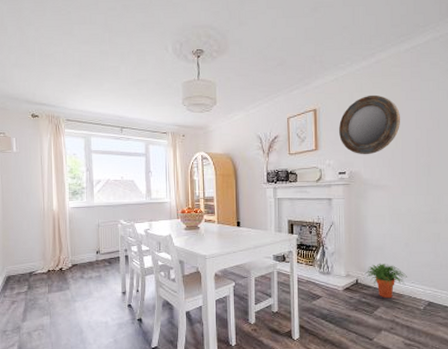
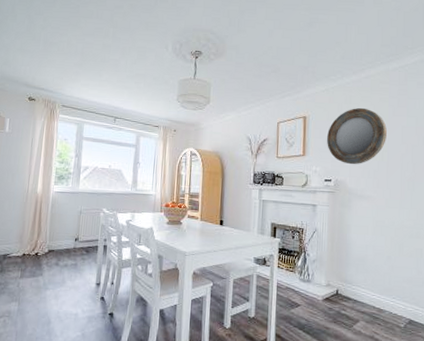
potted plant: present [364,263,407,299] -> none [345,274,388,313]

